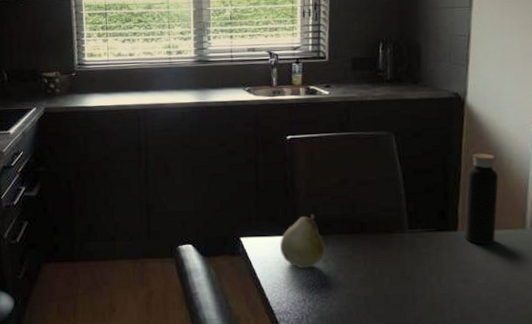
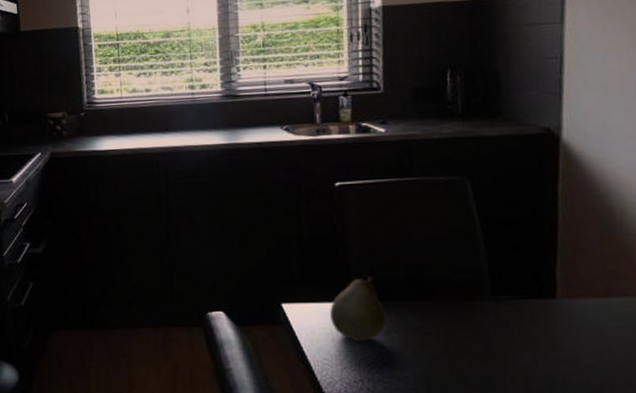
water bottle: present [464,146,498,245] -> none [564,192,608,316]

